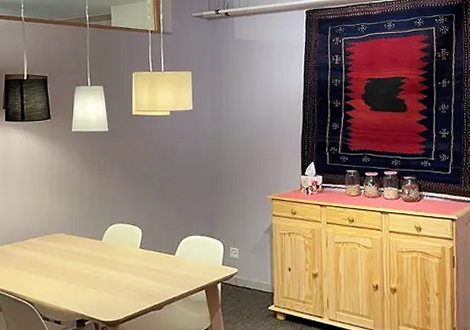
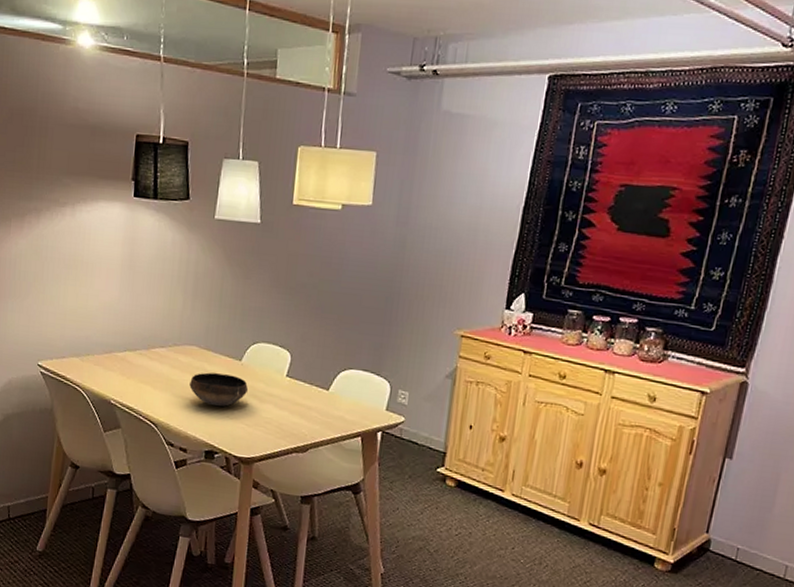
bowl: none [60,253,110,280] -> present [189,372,249,406]

